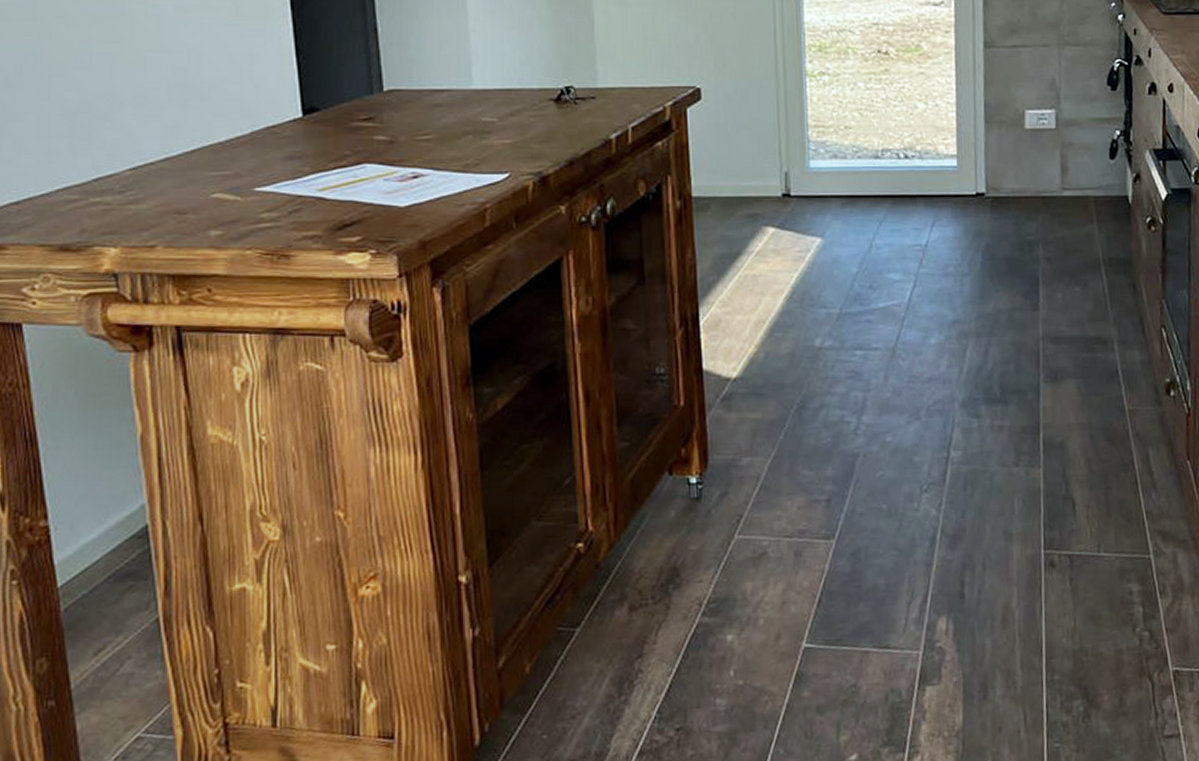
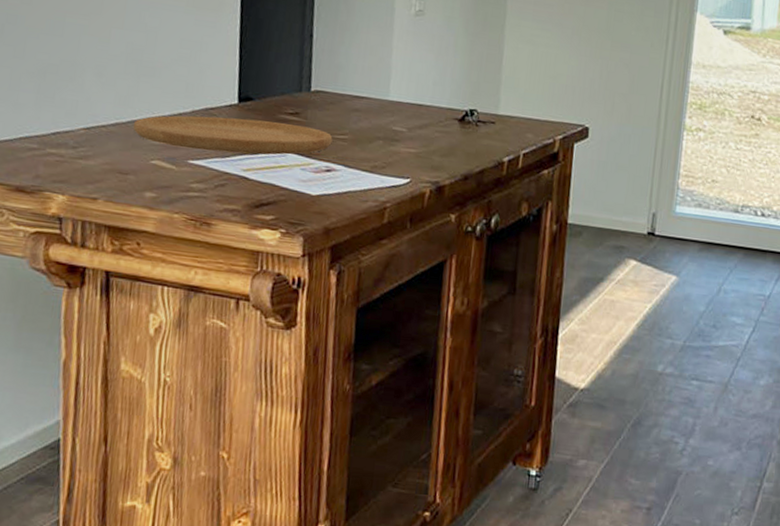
cutting board: none [185,132,415,175] -> present [132,115,333,155]

